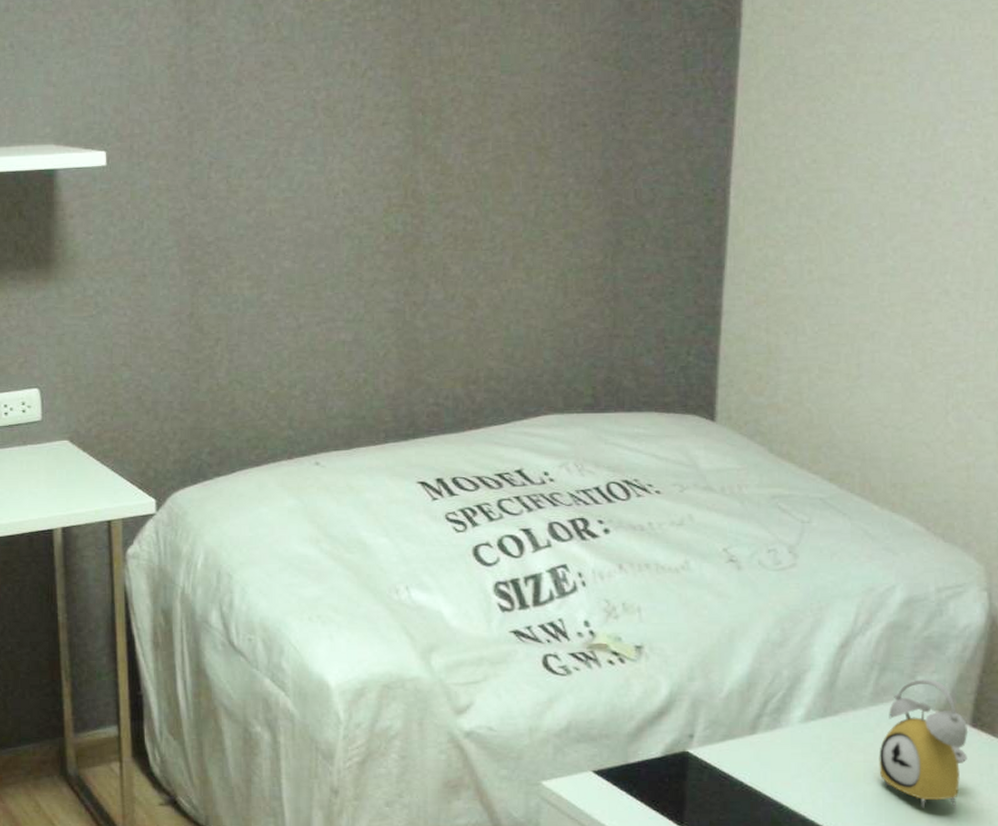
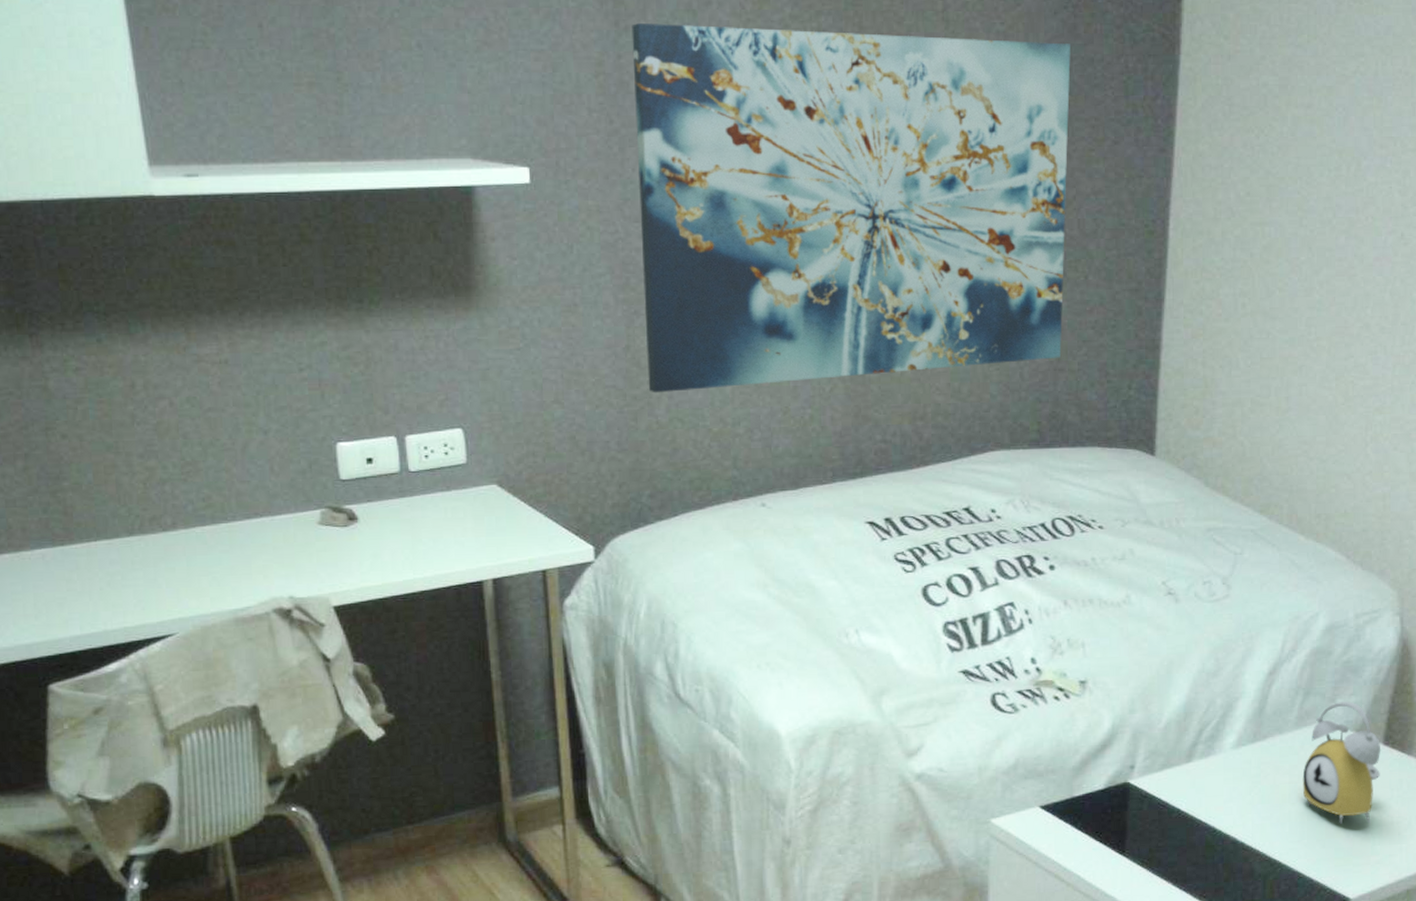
wall art: none [202,18,627,357] -> present [631,23,1071,393]

